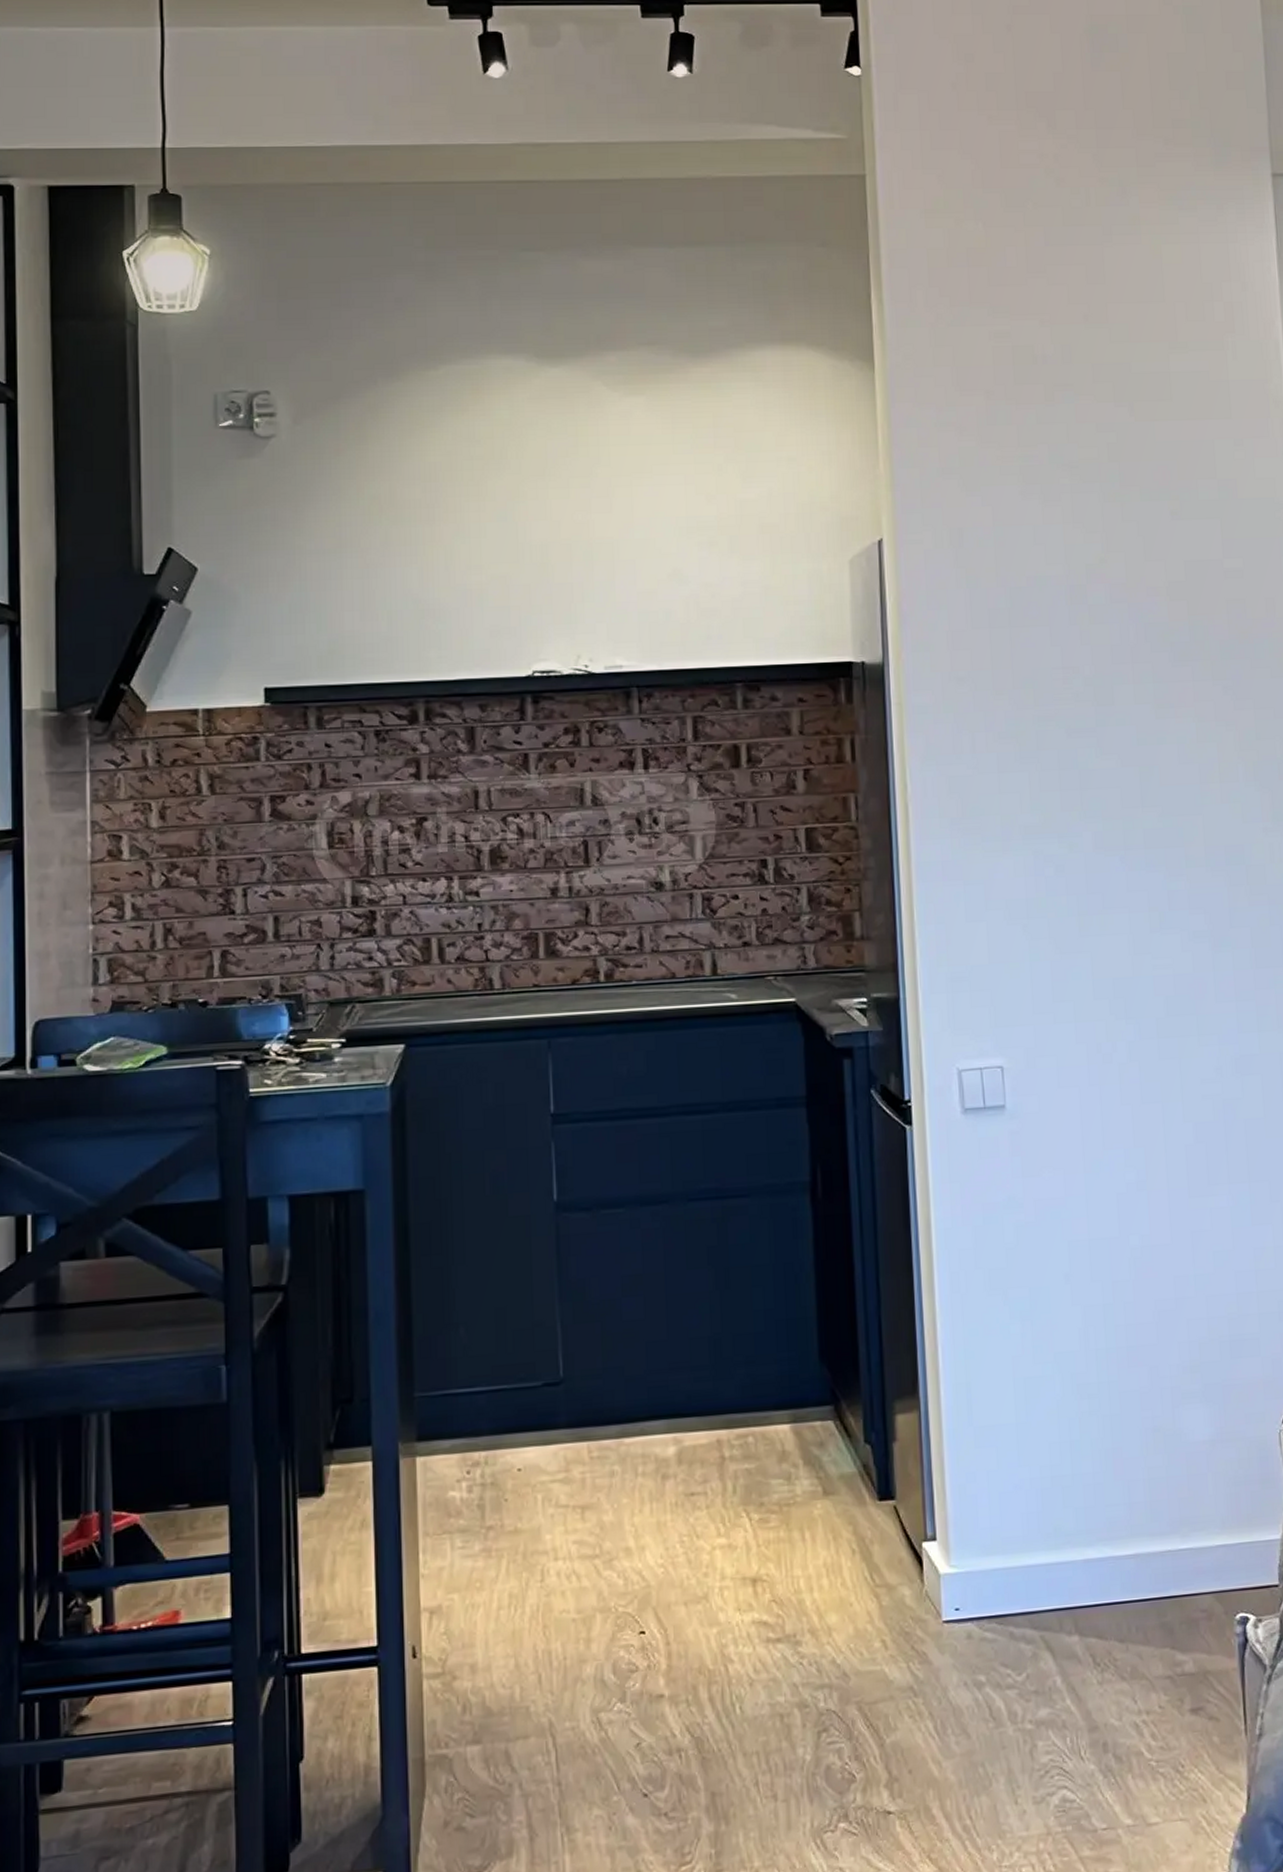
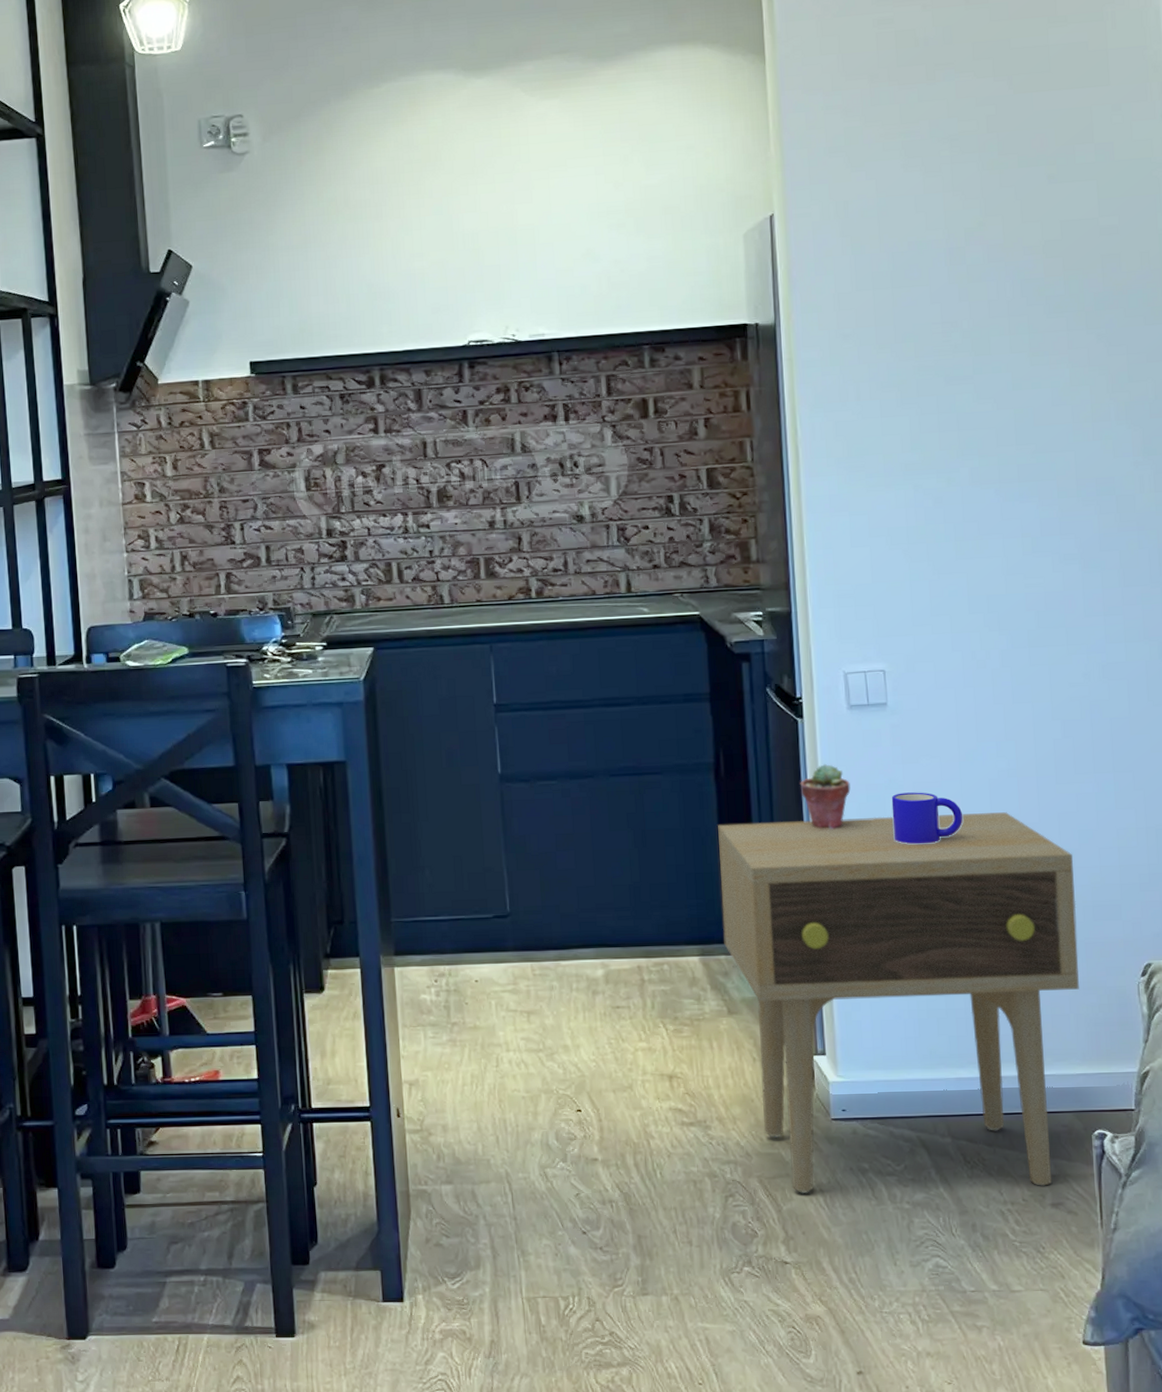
side table: none [814,1232,1217,1720] -> present [718,812,1079,1193]
potted succulent: none [908,1179,965,1260] -> present [800,763,851,830]
mug: none [1010,1211,1090,1275] -> present [891,792,964,845]

